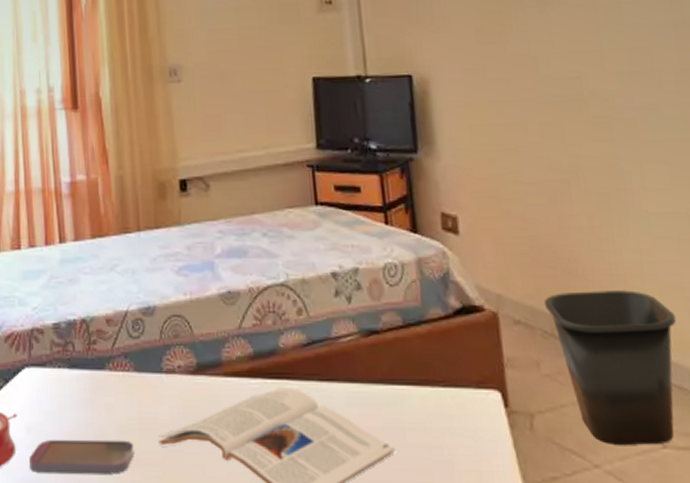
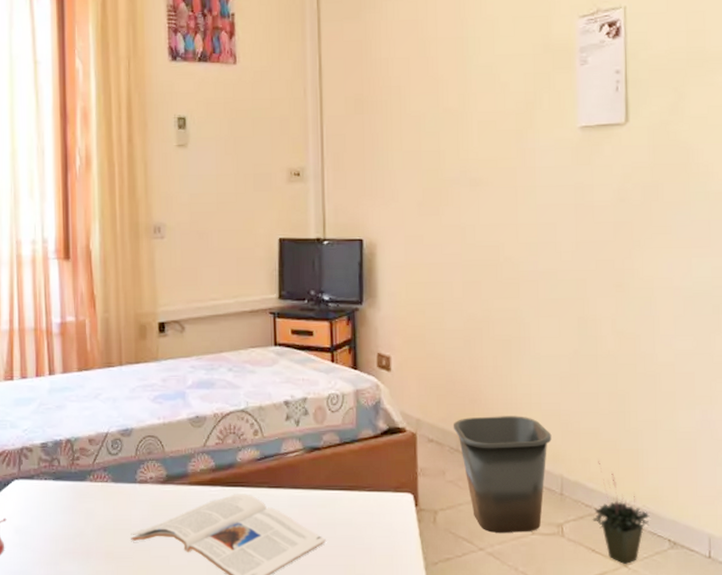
mobile phone: present [29,439,134,474] -> none [17,538,109,566]

